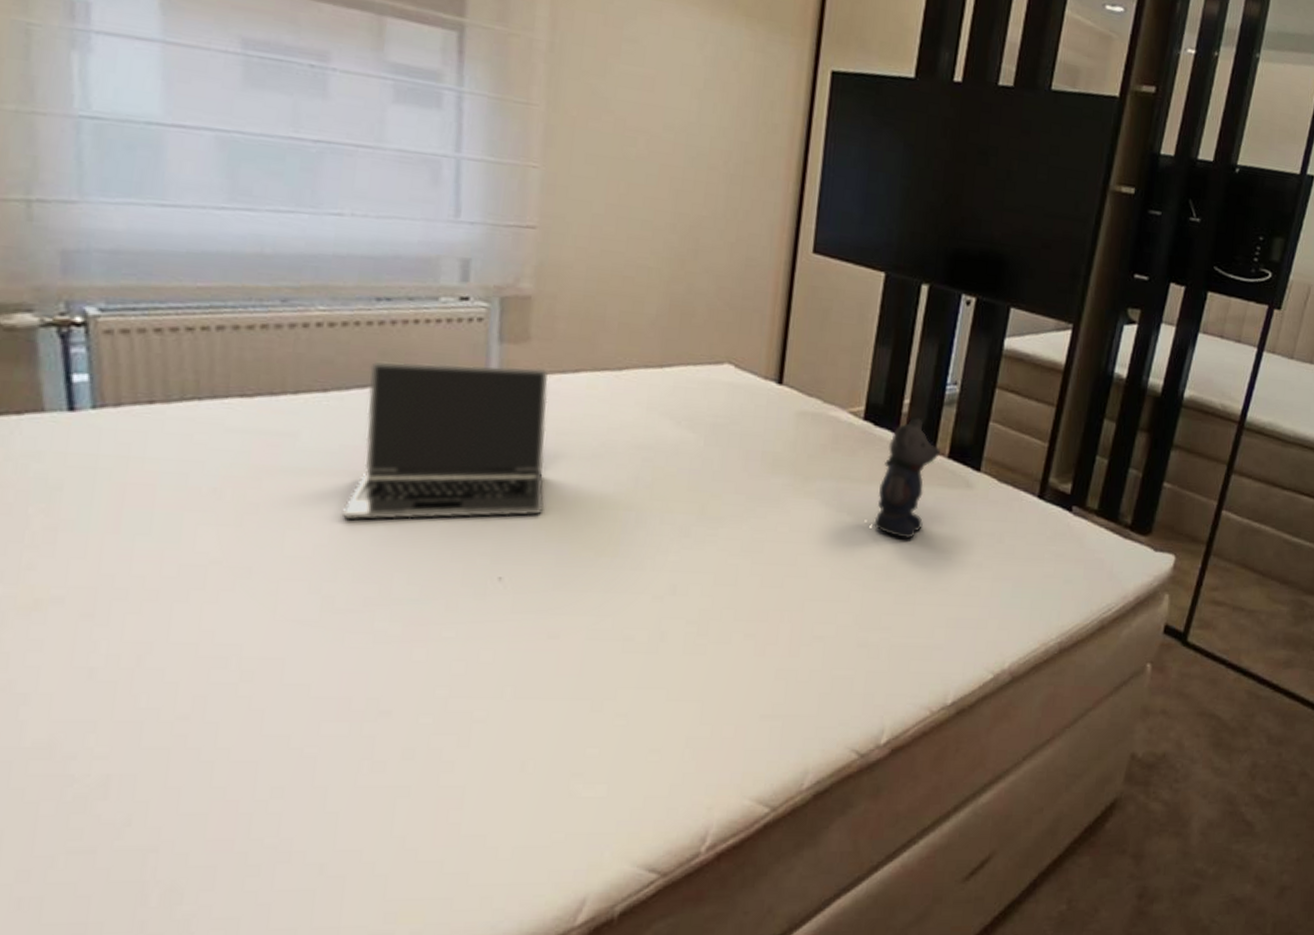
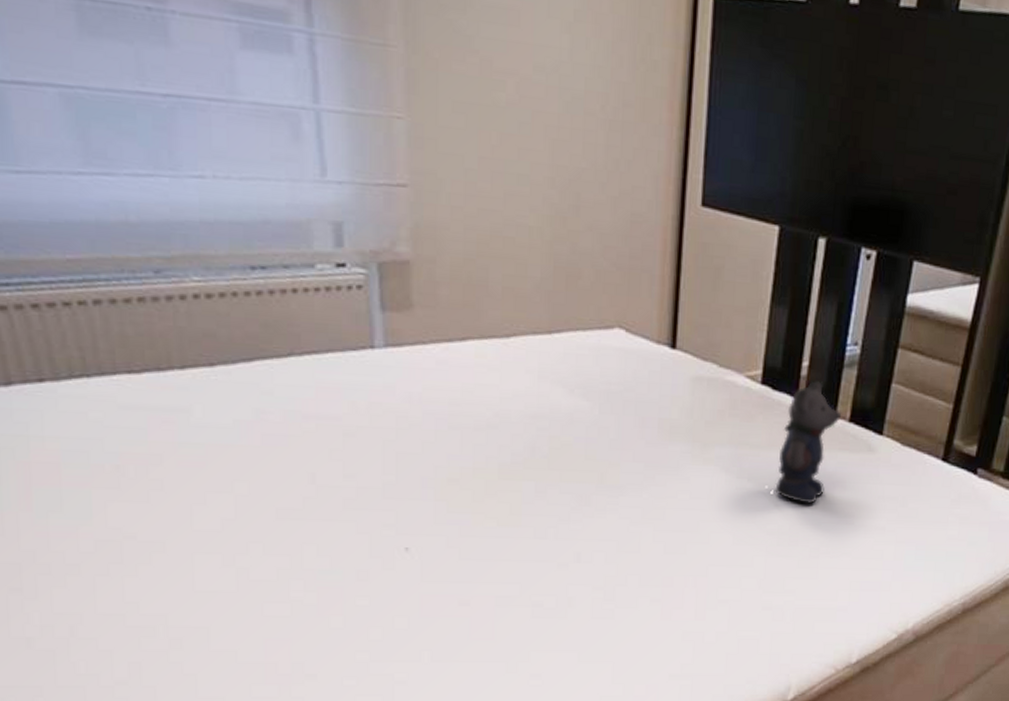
laptop: present [341,362,548,520] -> none [244,333,442,494]

